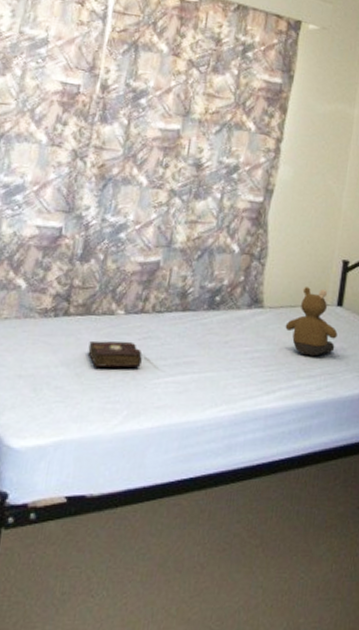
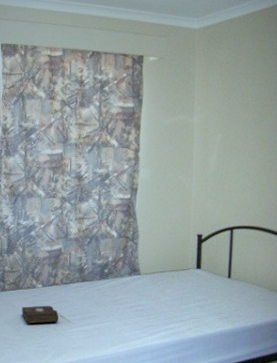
bear: present [285,287,338,357] -> none [158,257,199,307]

